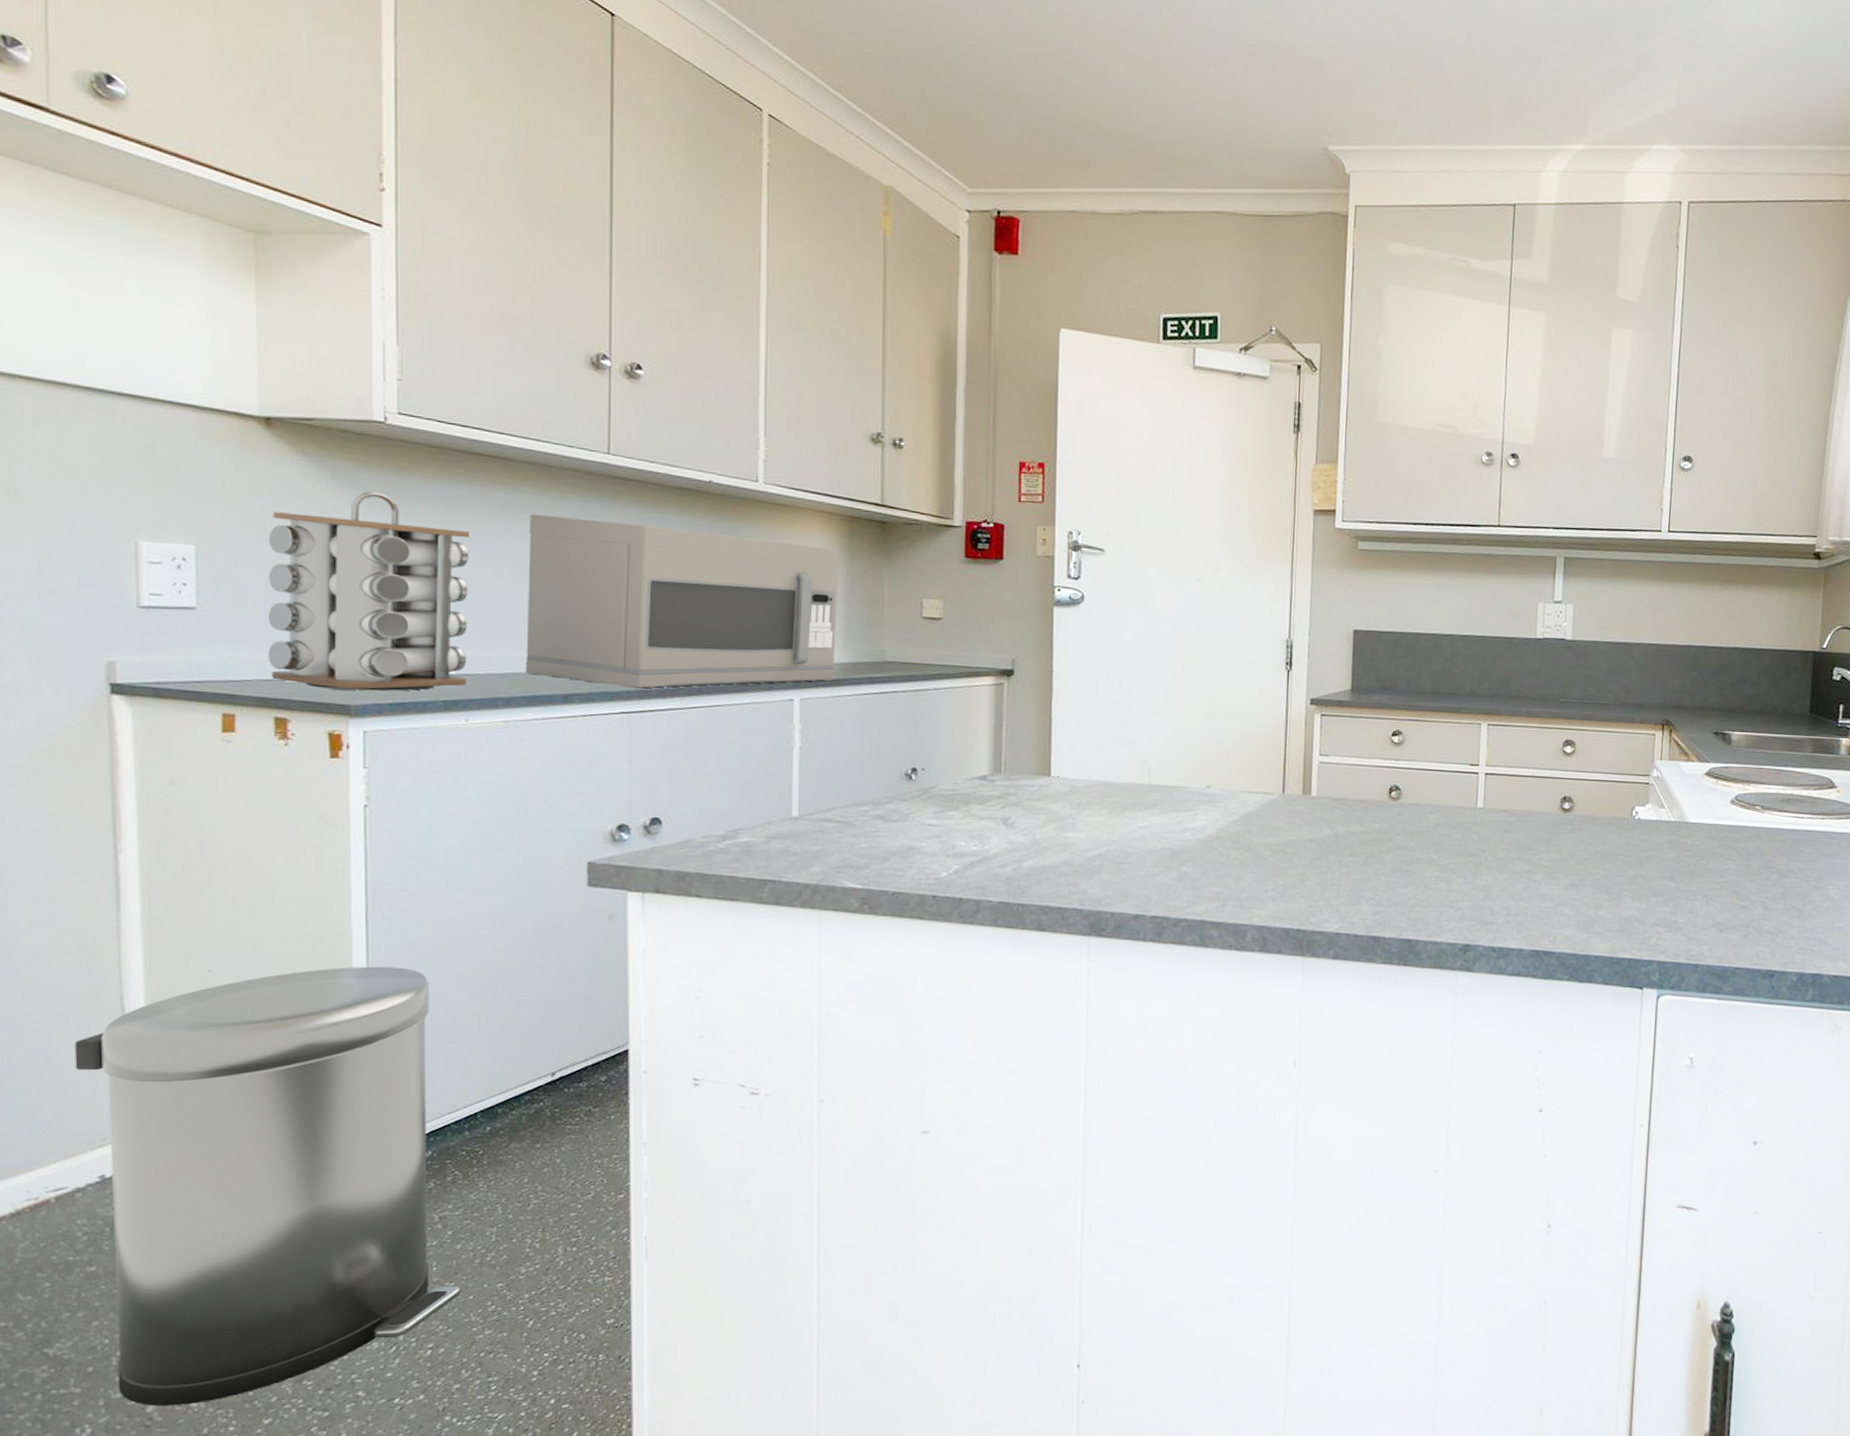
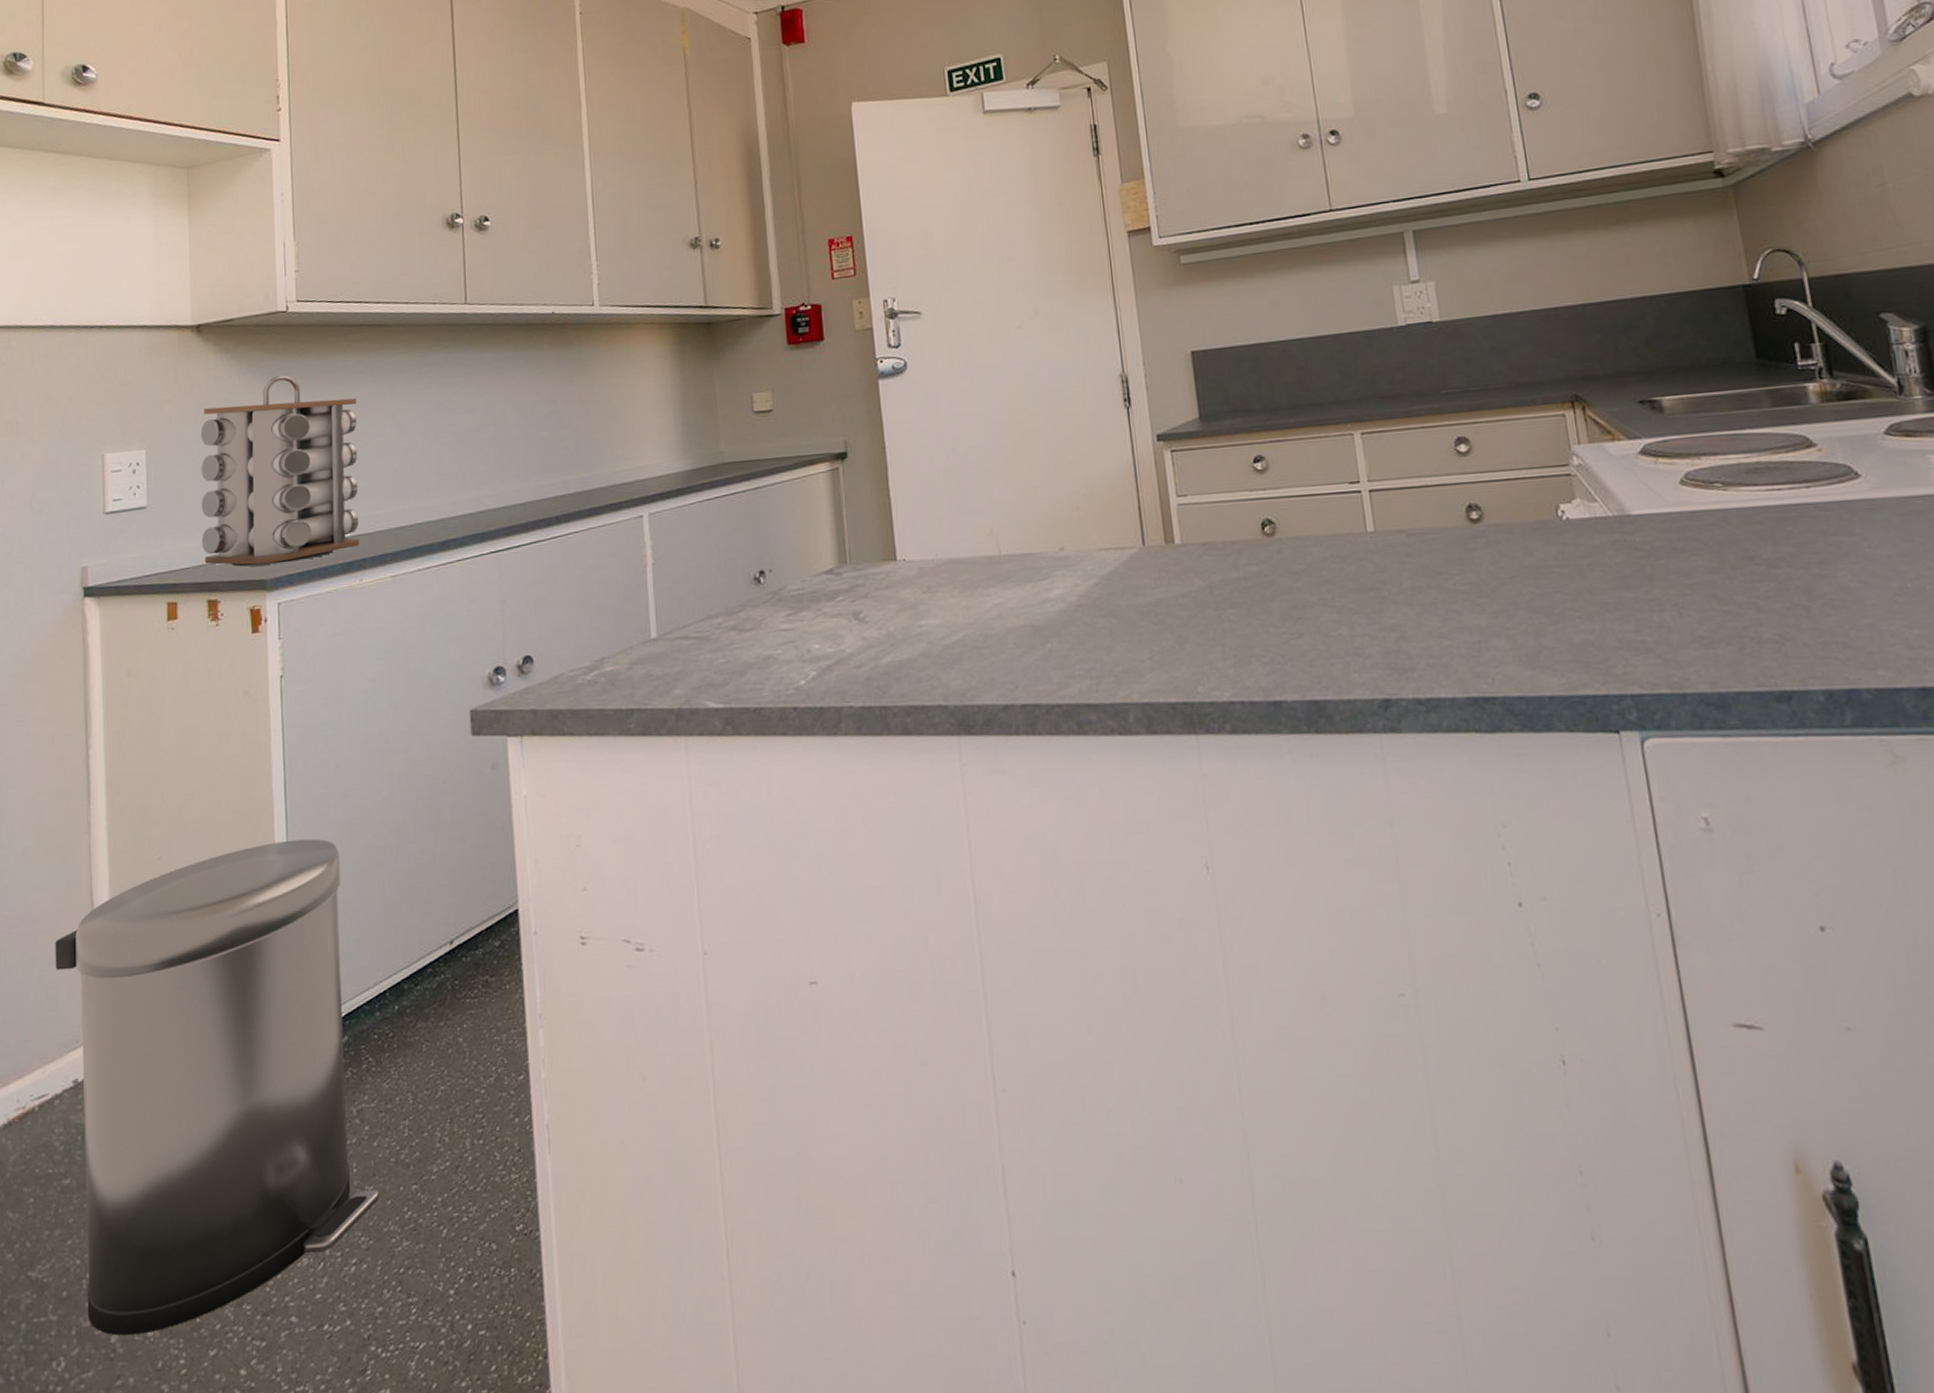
microwave: present [525,513,840,689] -> none [404,357,678,527]

